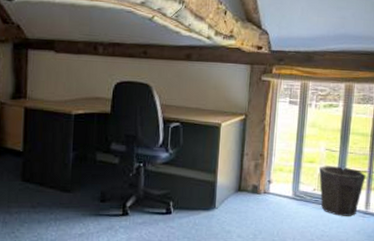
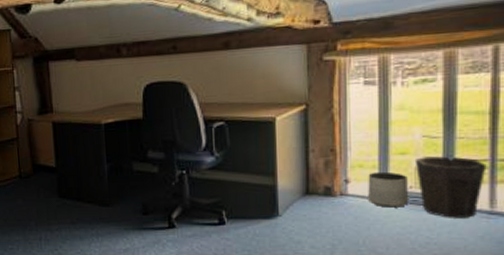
planter: none [284,175,313,206] -> present [368,171,408,208]

